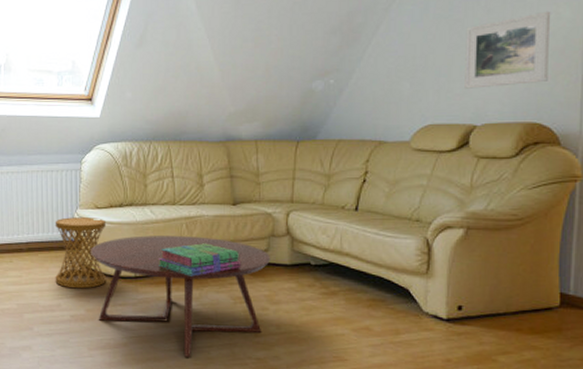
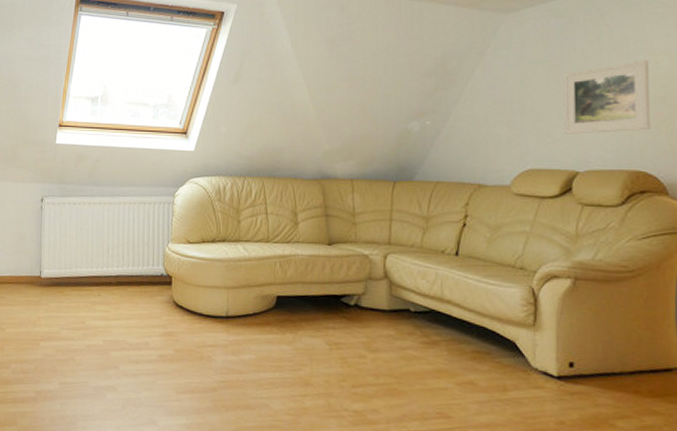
side table: present [55,217,107,289] -> none [144,251,198,327]
coffee table: present [90,235,270,357] -> none [180,273,367,406]
stack of books: present [157,243,242,277] -> none [250,283,337,319]

